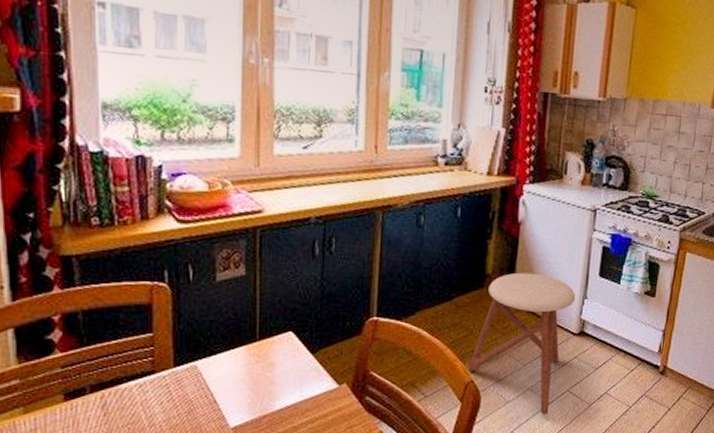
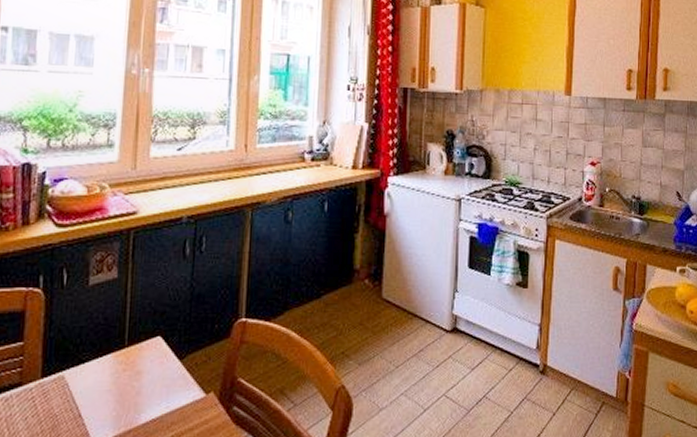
stool: present [468,272,576,416] -> none [339,266,446,424]

